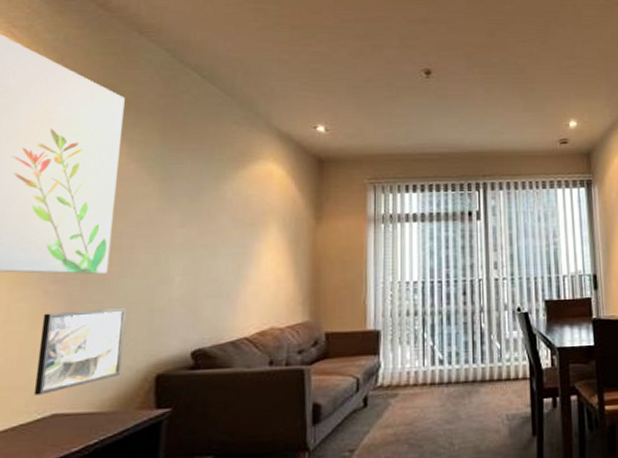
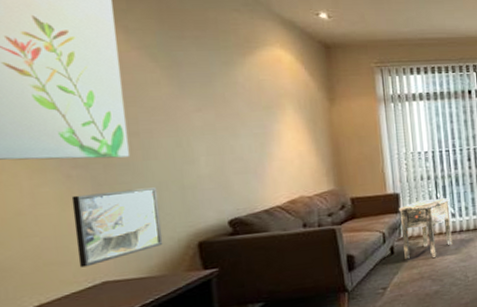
side table: none [377,339,438,416] -> present [398,198,453,260]

